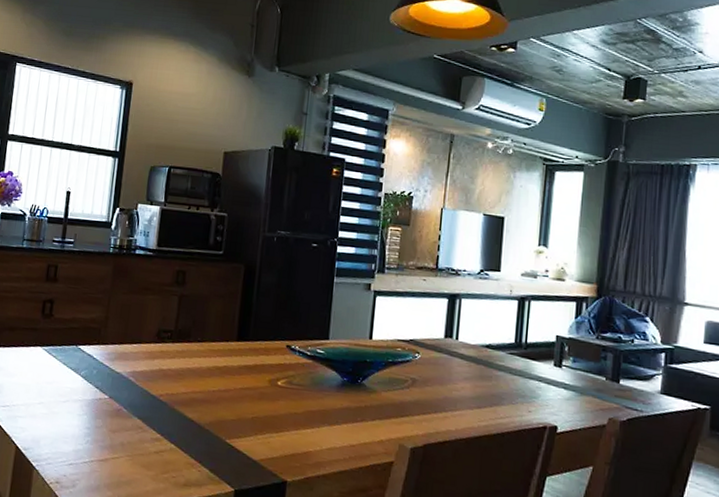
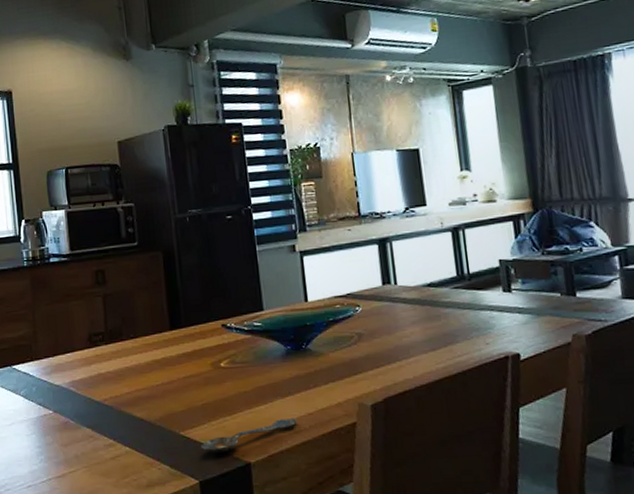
spoon: none [242,445,339,467] -> present [200,418,297,453]

